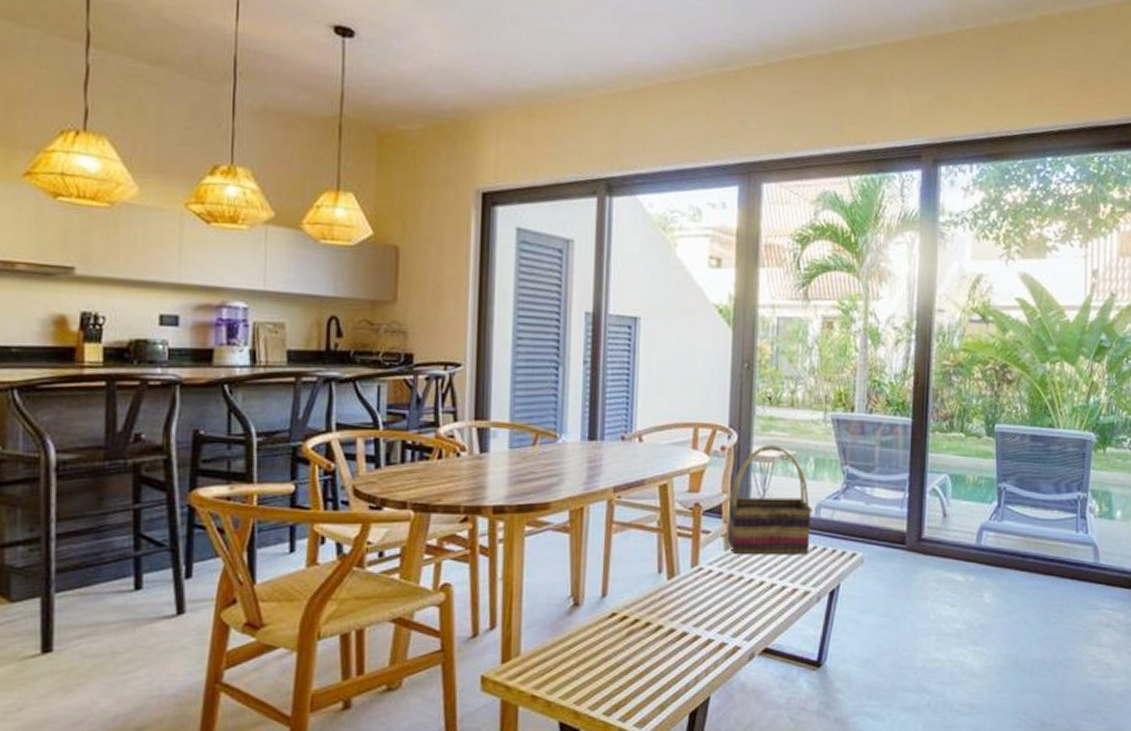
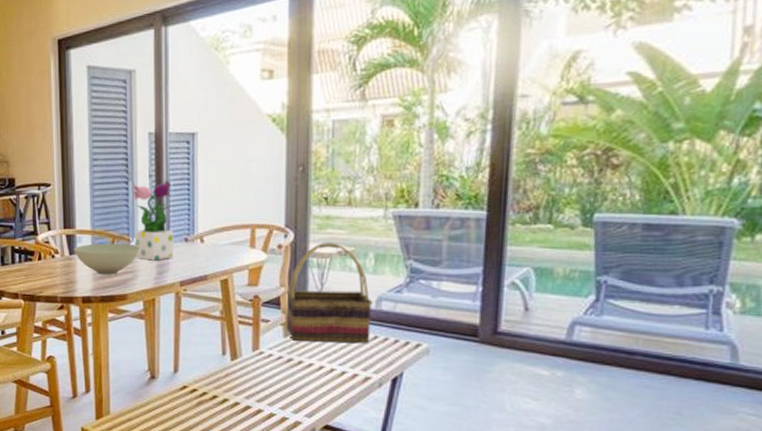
bowl: none [486,440,569,478] -> present [74,243,141,275]
flower arrangement: none [562,369,609,462] -> present [132,180,174,260]

